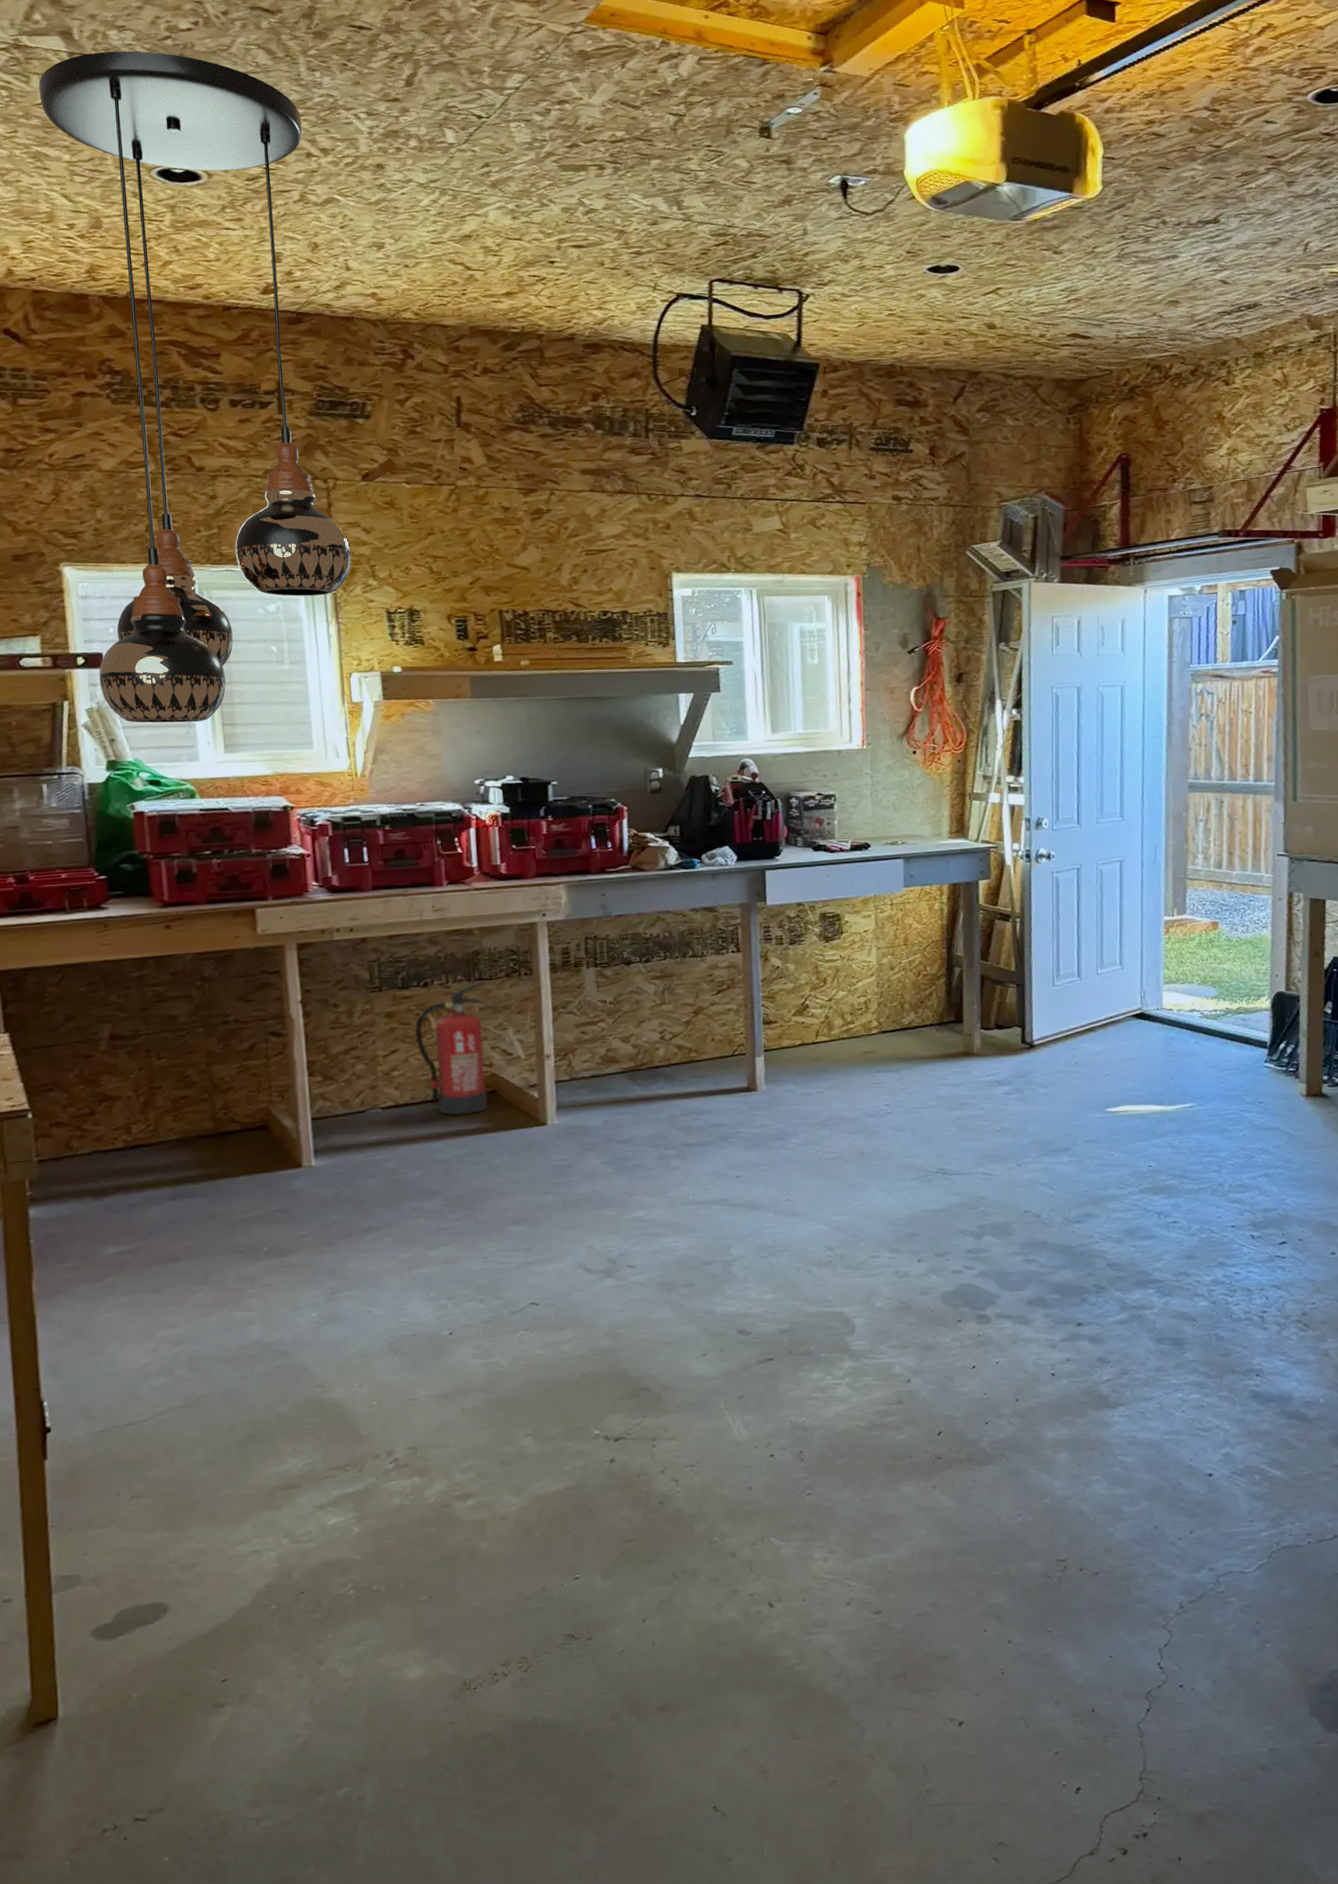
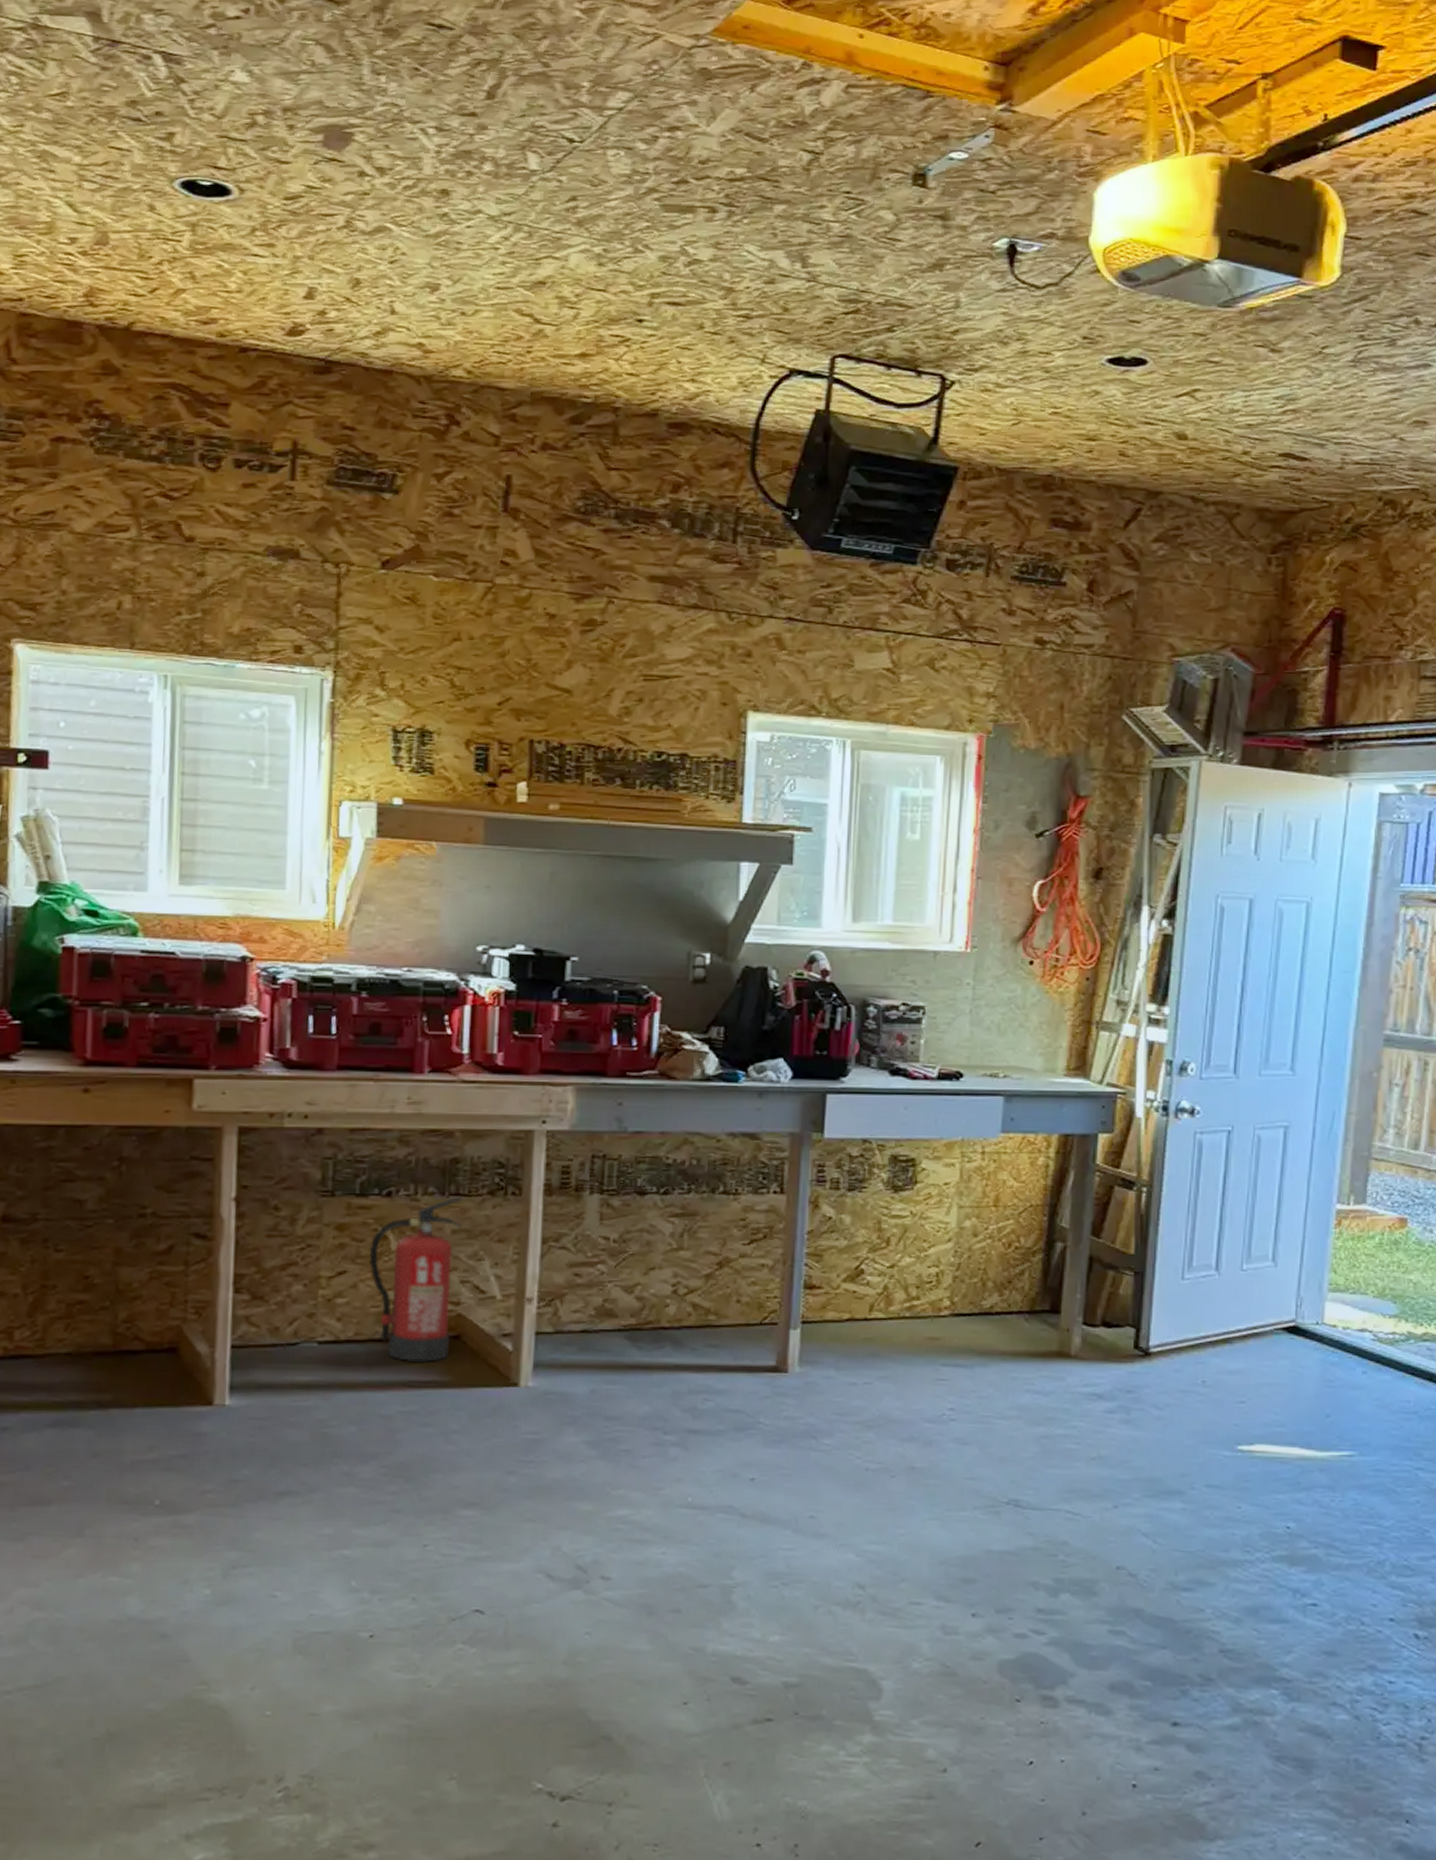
light fixture: present [39,50,352,723] -> none [41,38,359,845]

